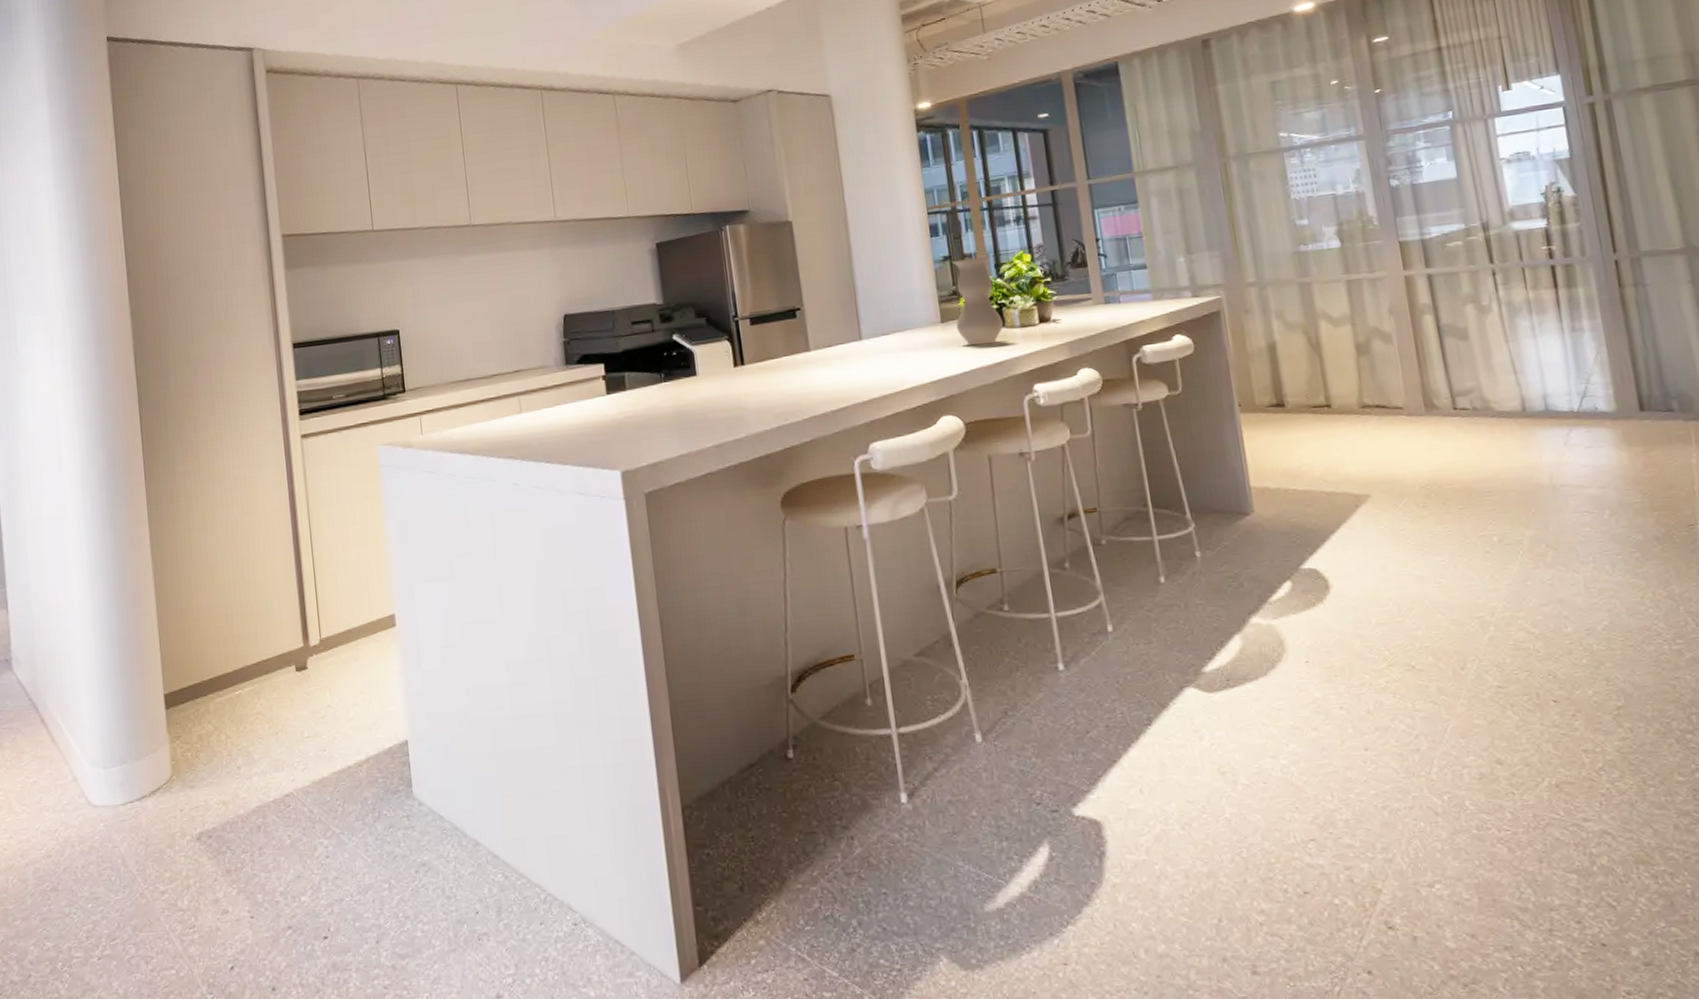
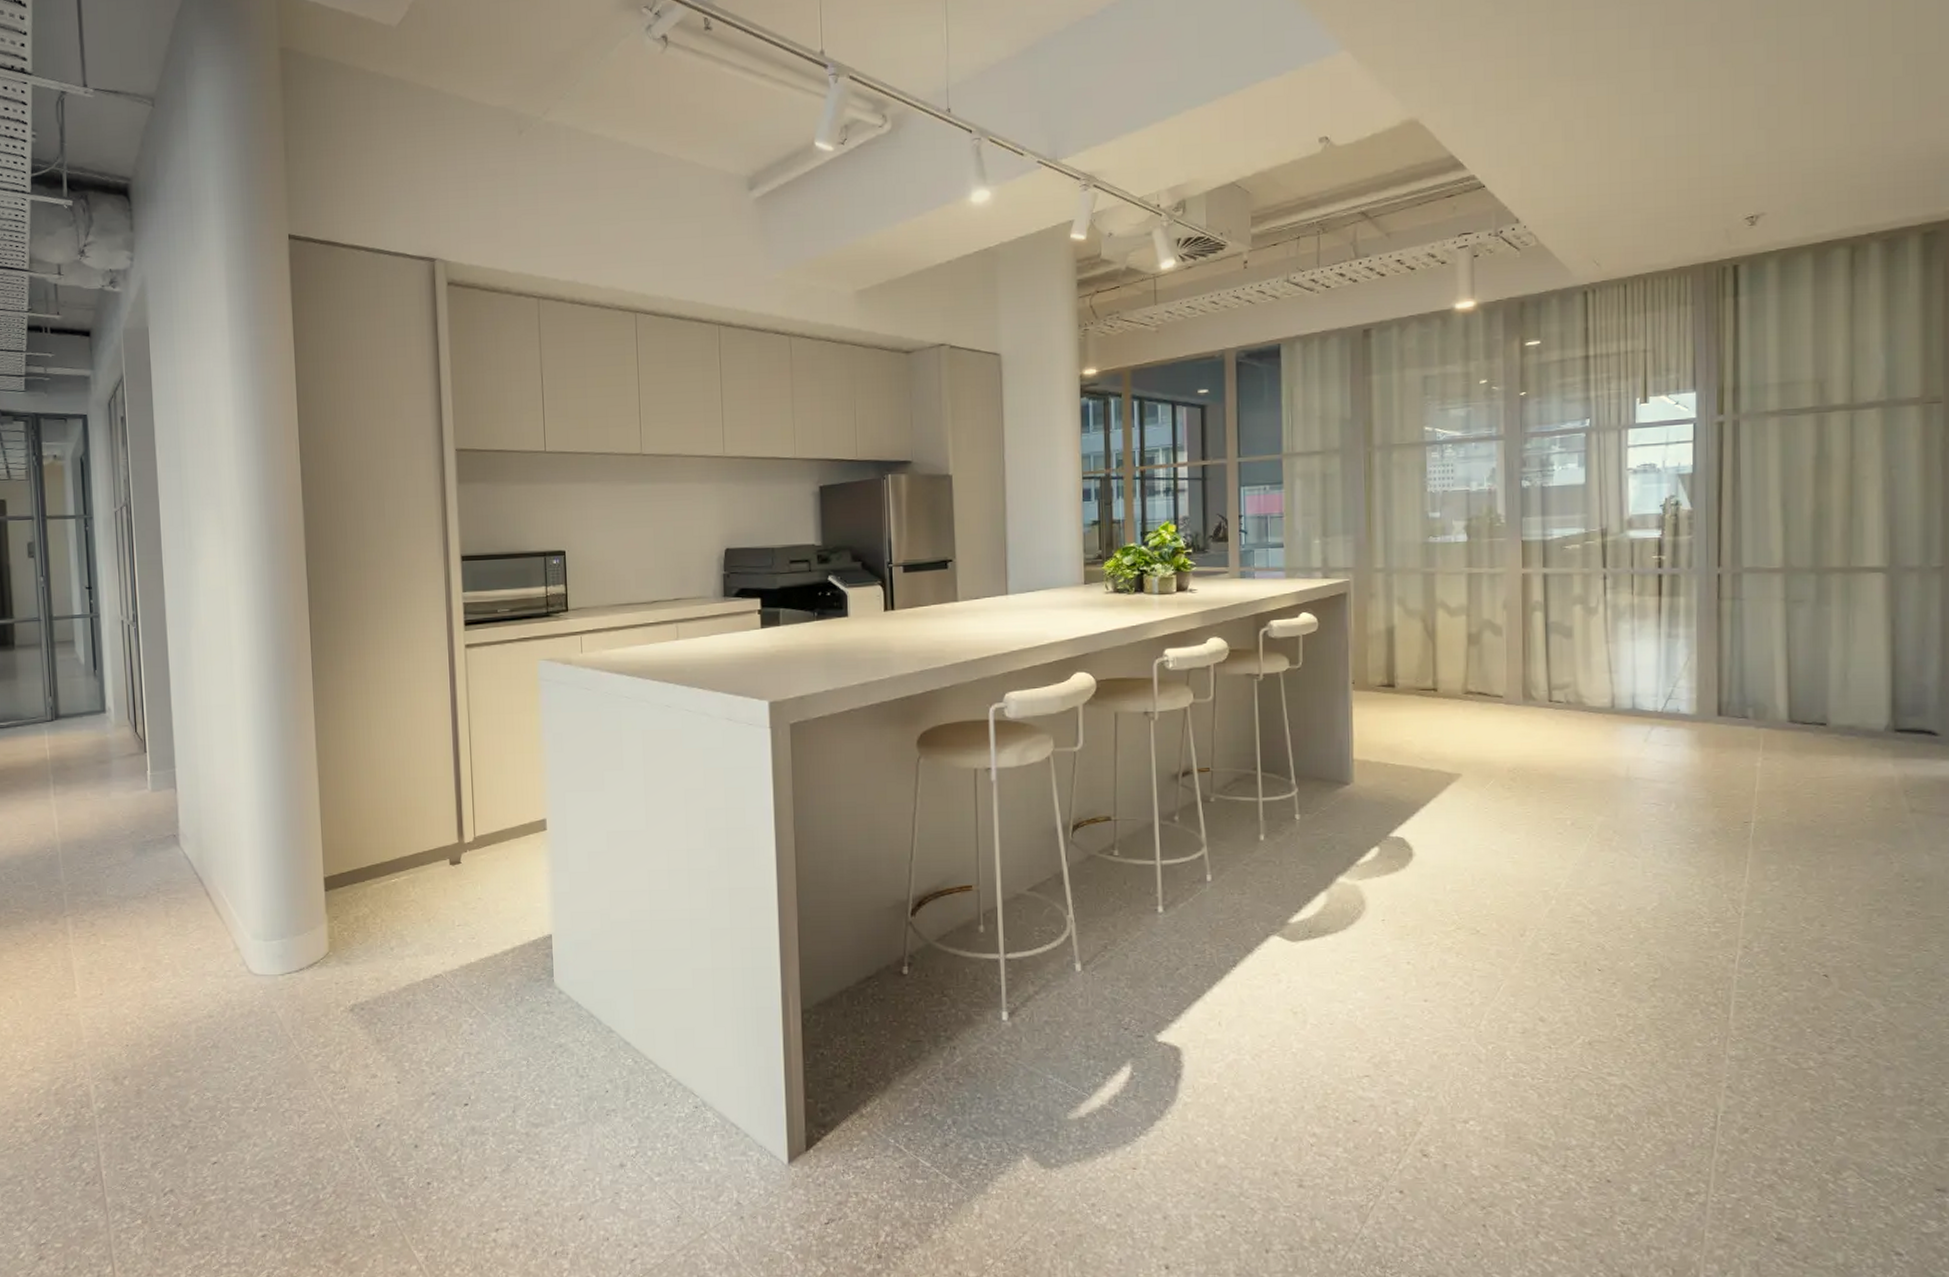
vase: present [952,256,1003,346] -> none [1099,524,1142,608]

